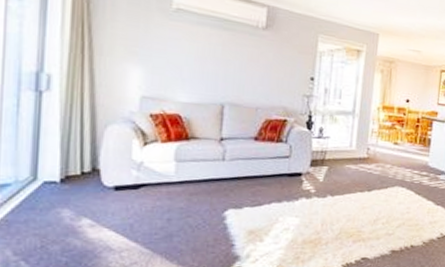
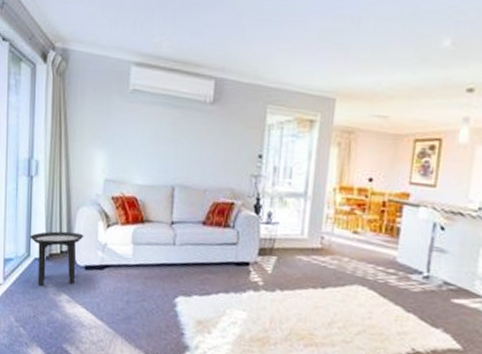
side table: none [36,150,114,212] -> present [29,231,84,286]

